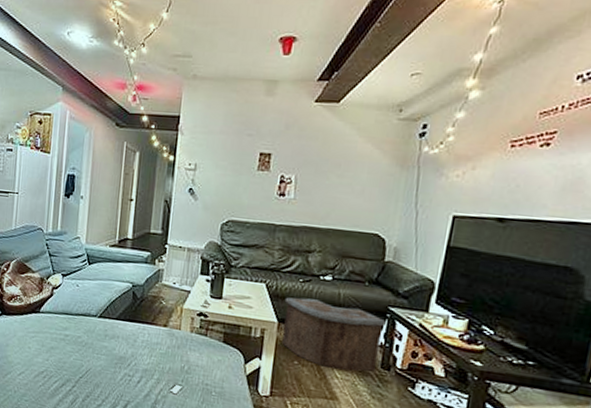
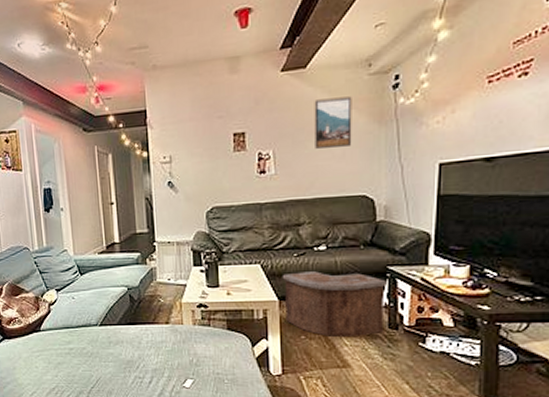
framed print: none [336,134,379,184] -> present [314,96,352,149]

